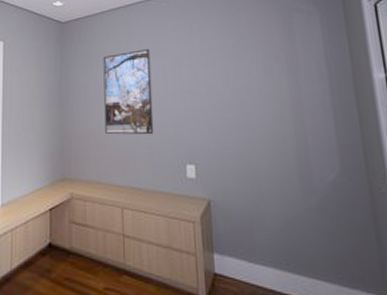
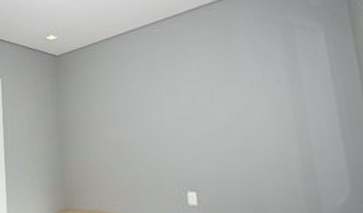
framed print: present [103,49,154,135] -> none [98,77,153,165]

